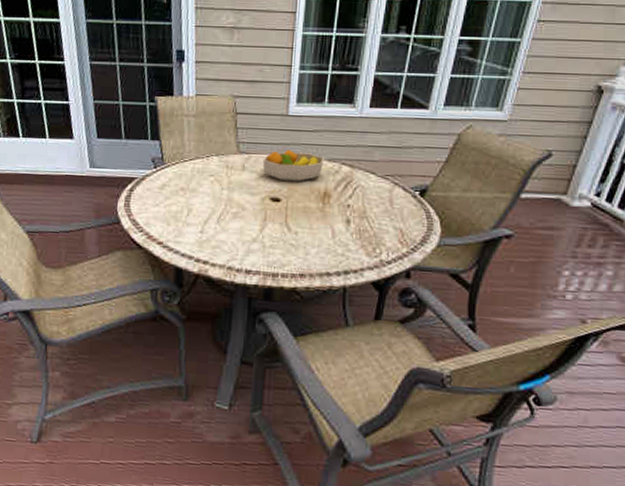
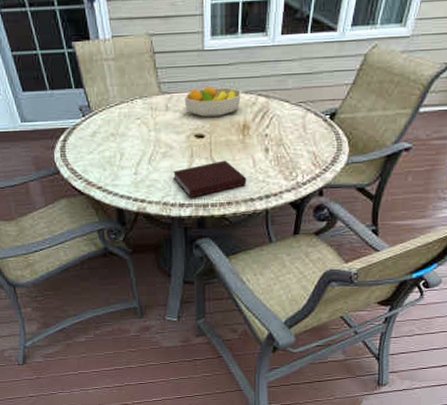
notebook: none [242,227,324,265] -> present [173,160,247,198]

